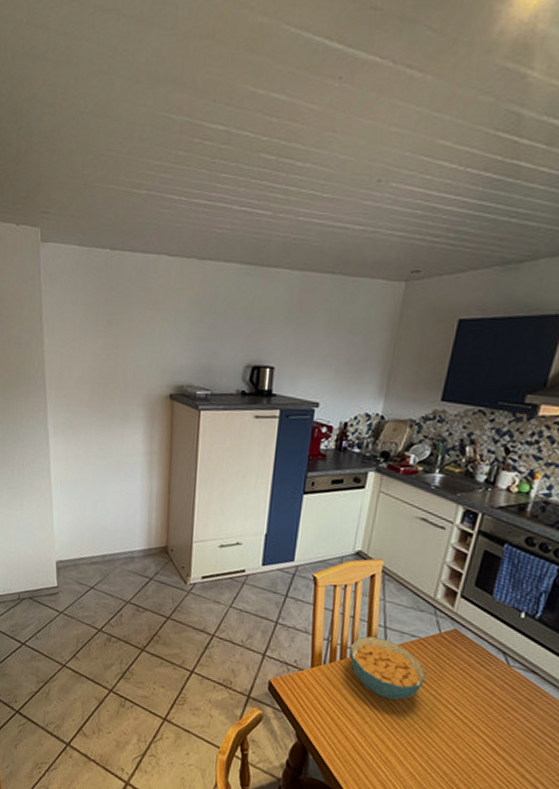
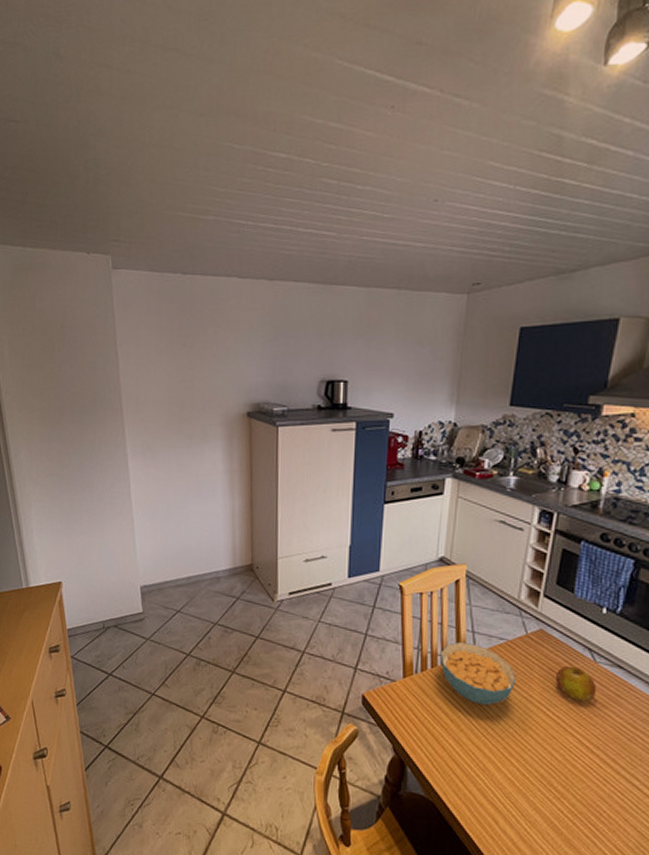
fruit: none [466,667,508,704] -> present [556,665,597,702]

